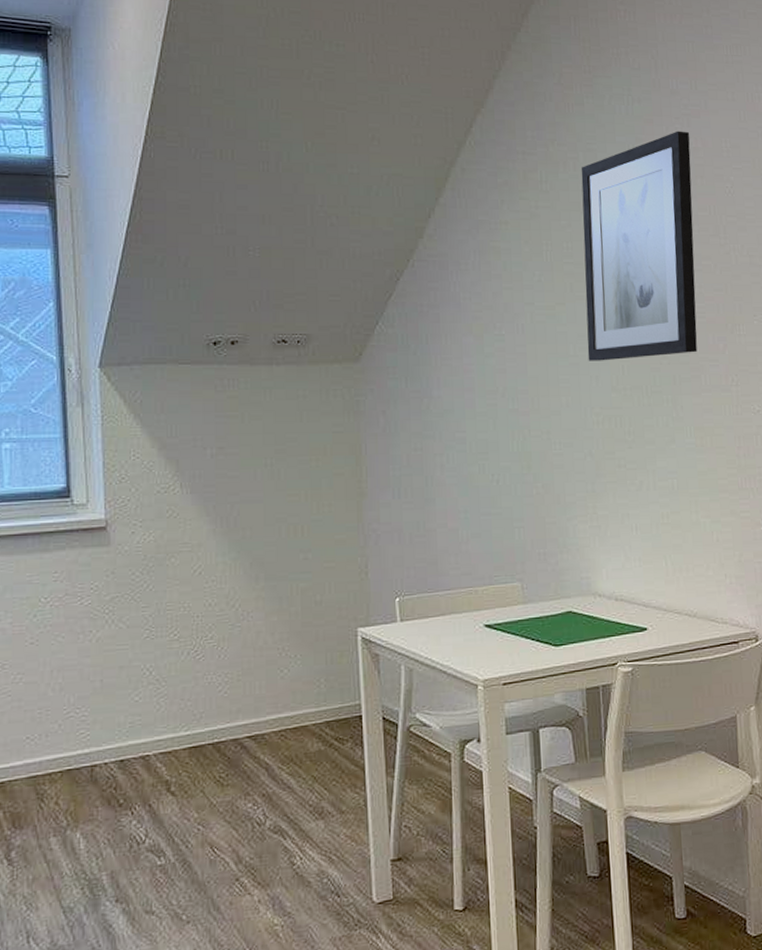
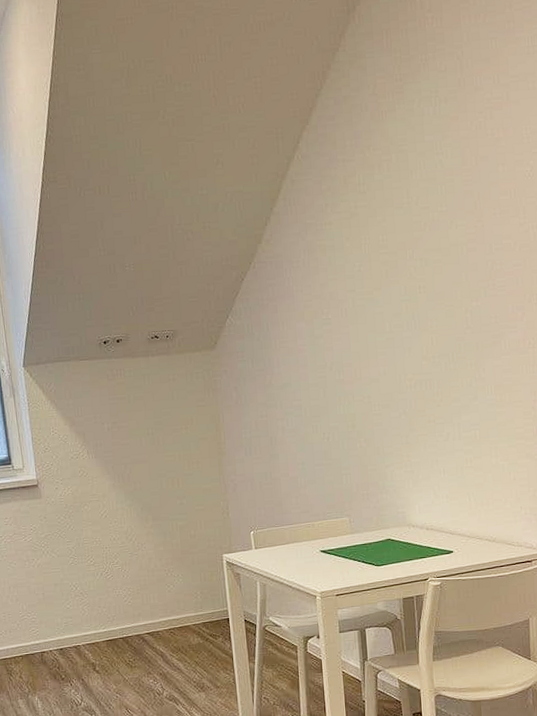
wall art: present [581,131,697,361] -> none [393,123,498,336]

